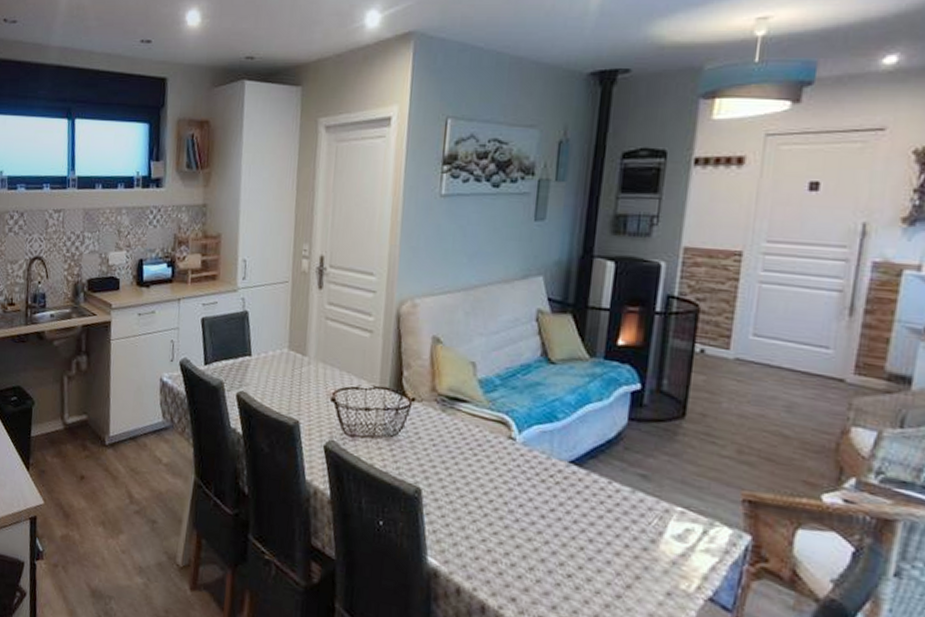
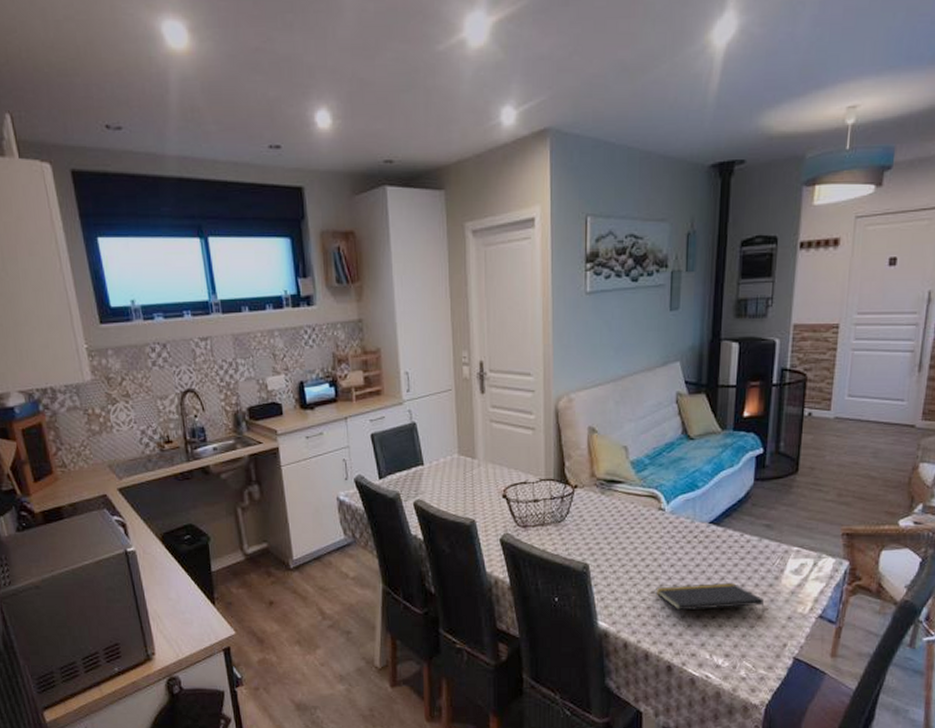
notepad: none [499,527,636,584] -> present [656,582,765,615]

